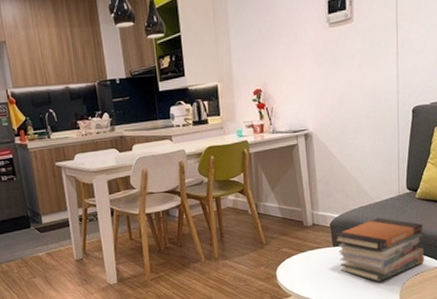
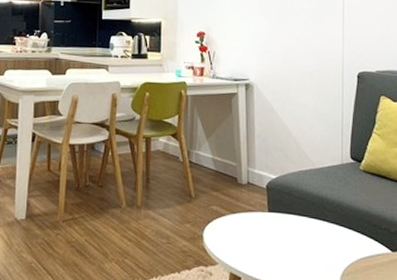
book stack: present [334,218,426,282] -> none [270,186,370,261]

